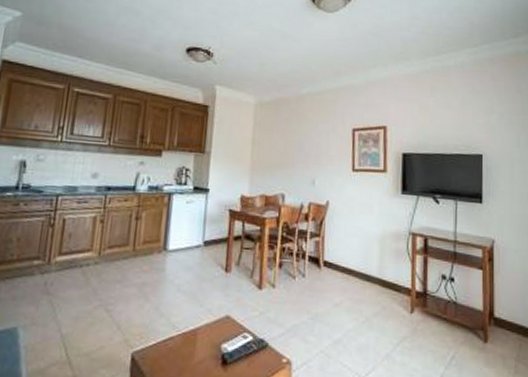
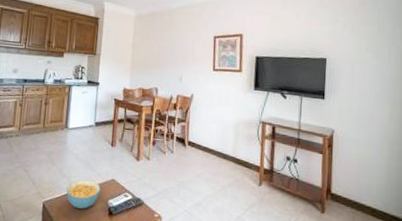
cereal bowl: none [164,318,211,359] -> present [66,179,101,209]

